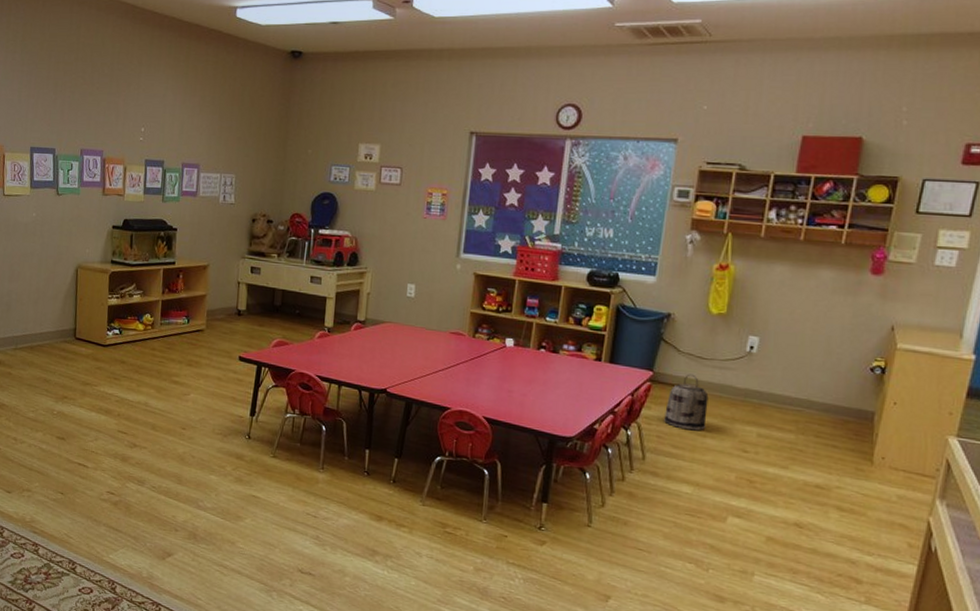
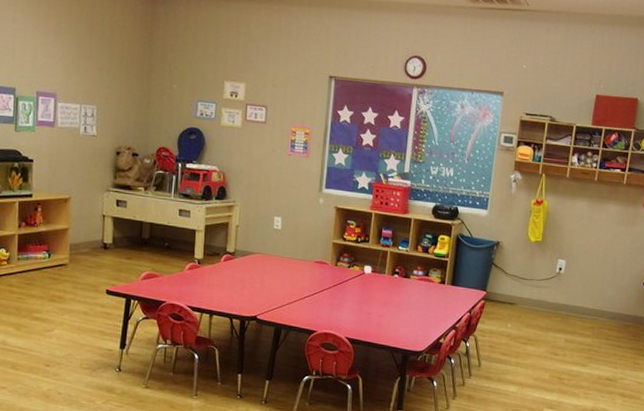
basket: present [663,374,709,431] -> none [494,292,529,340]

